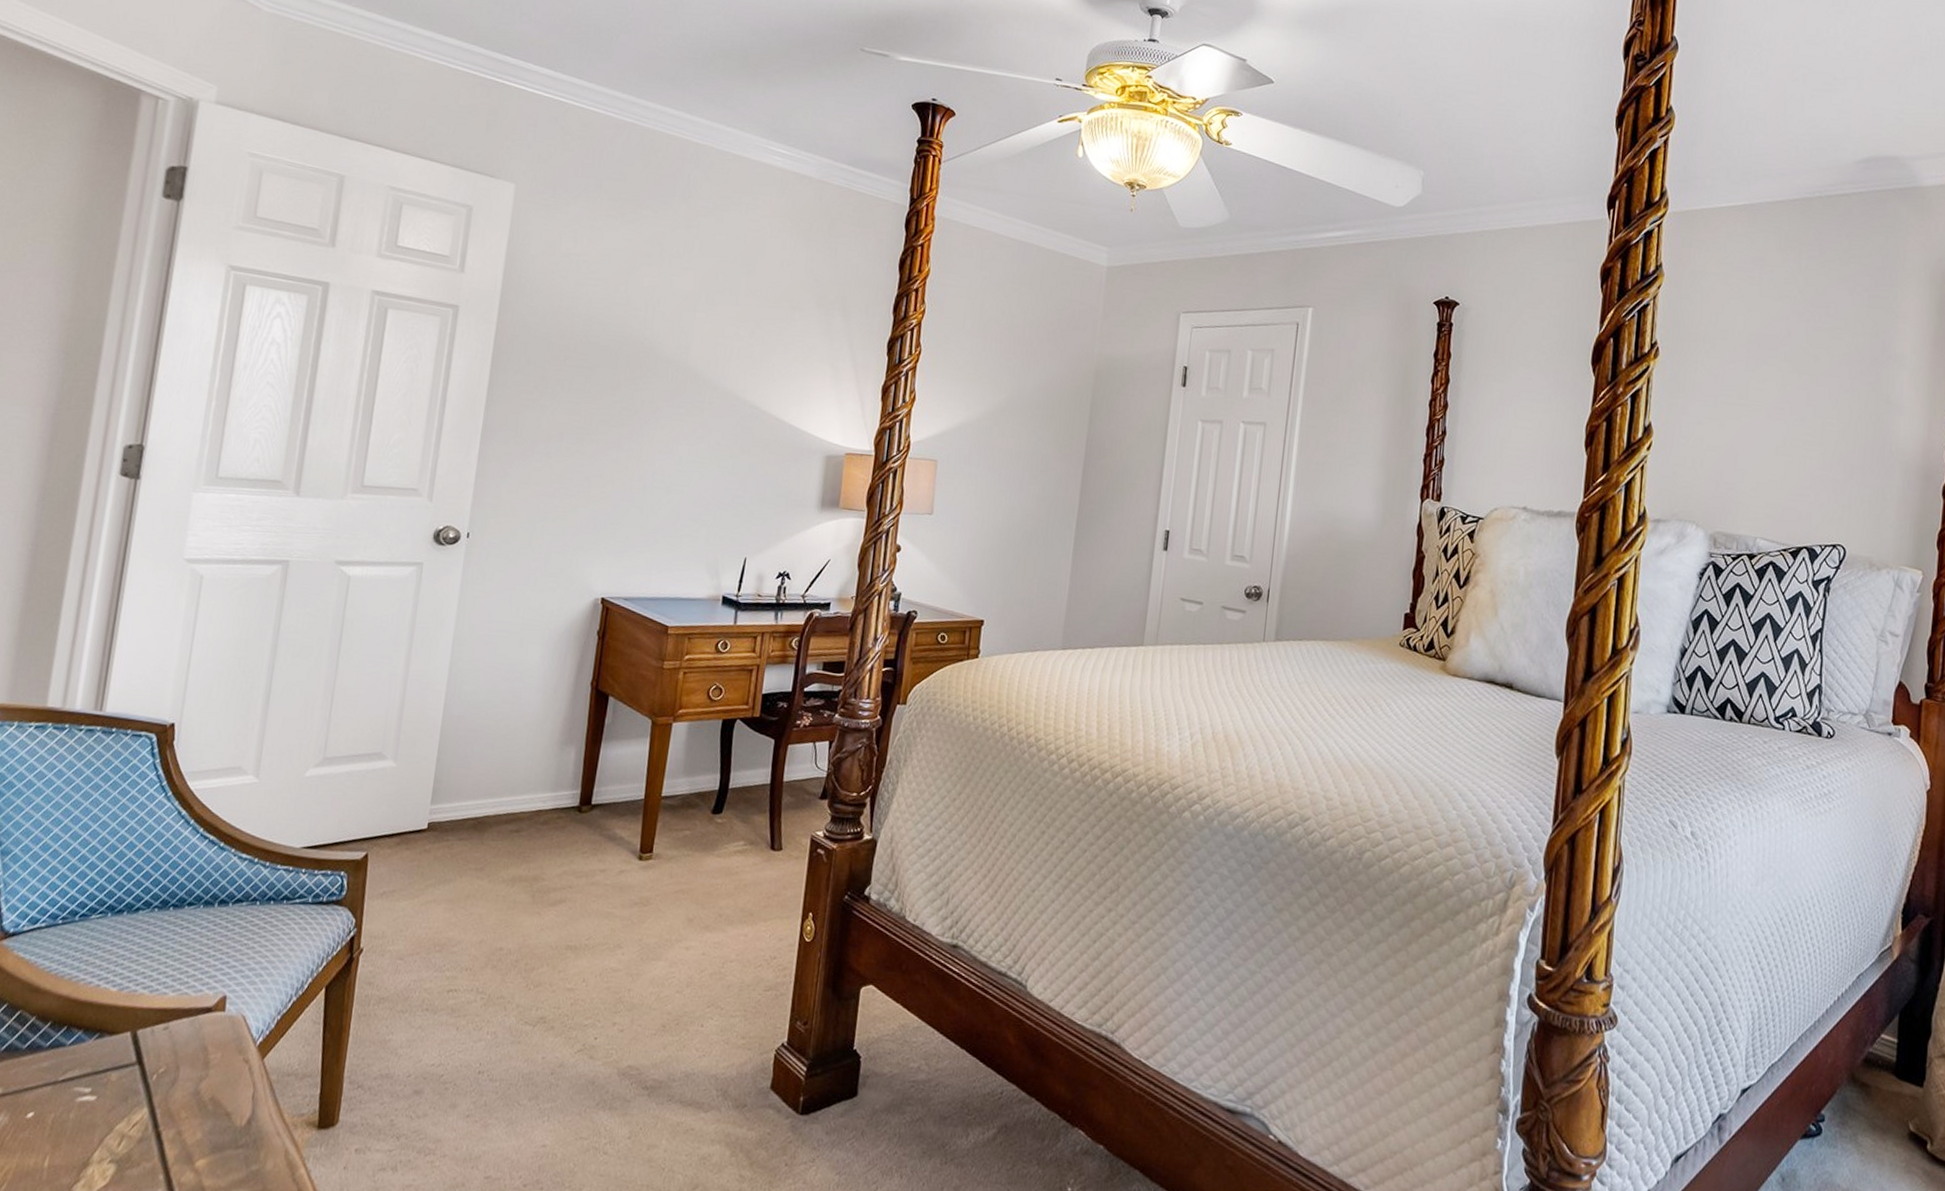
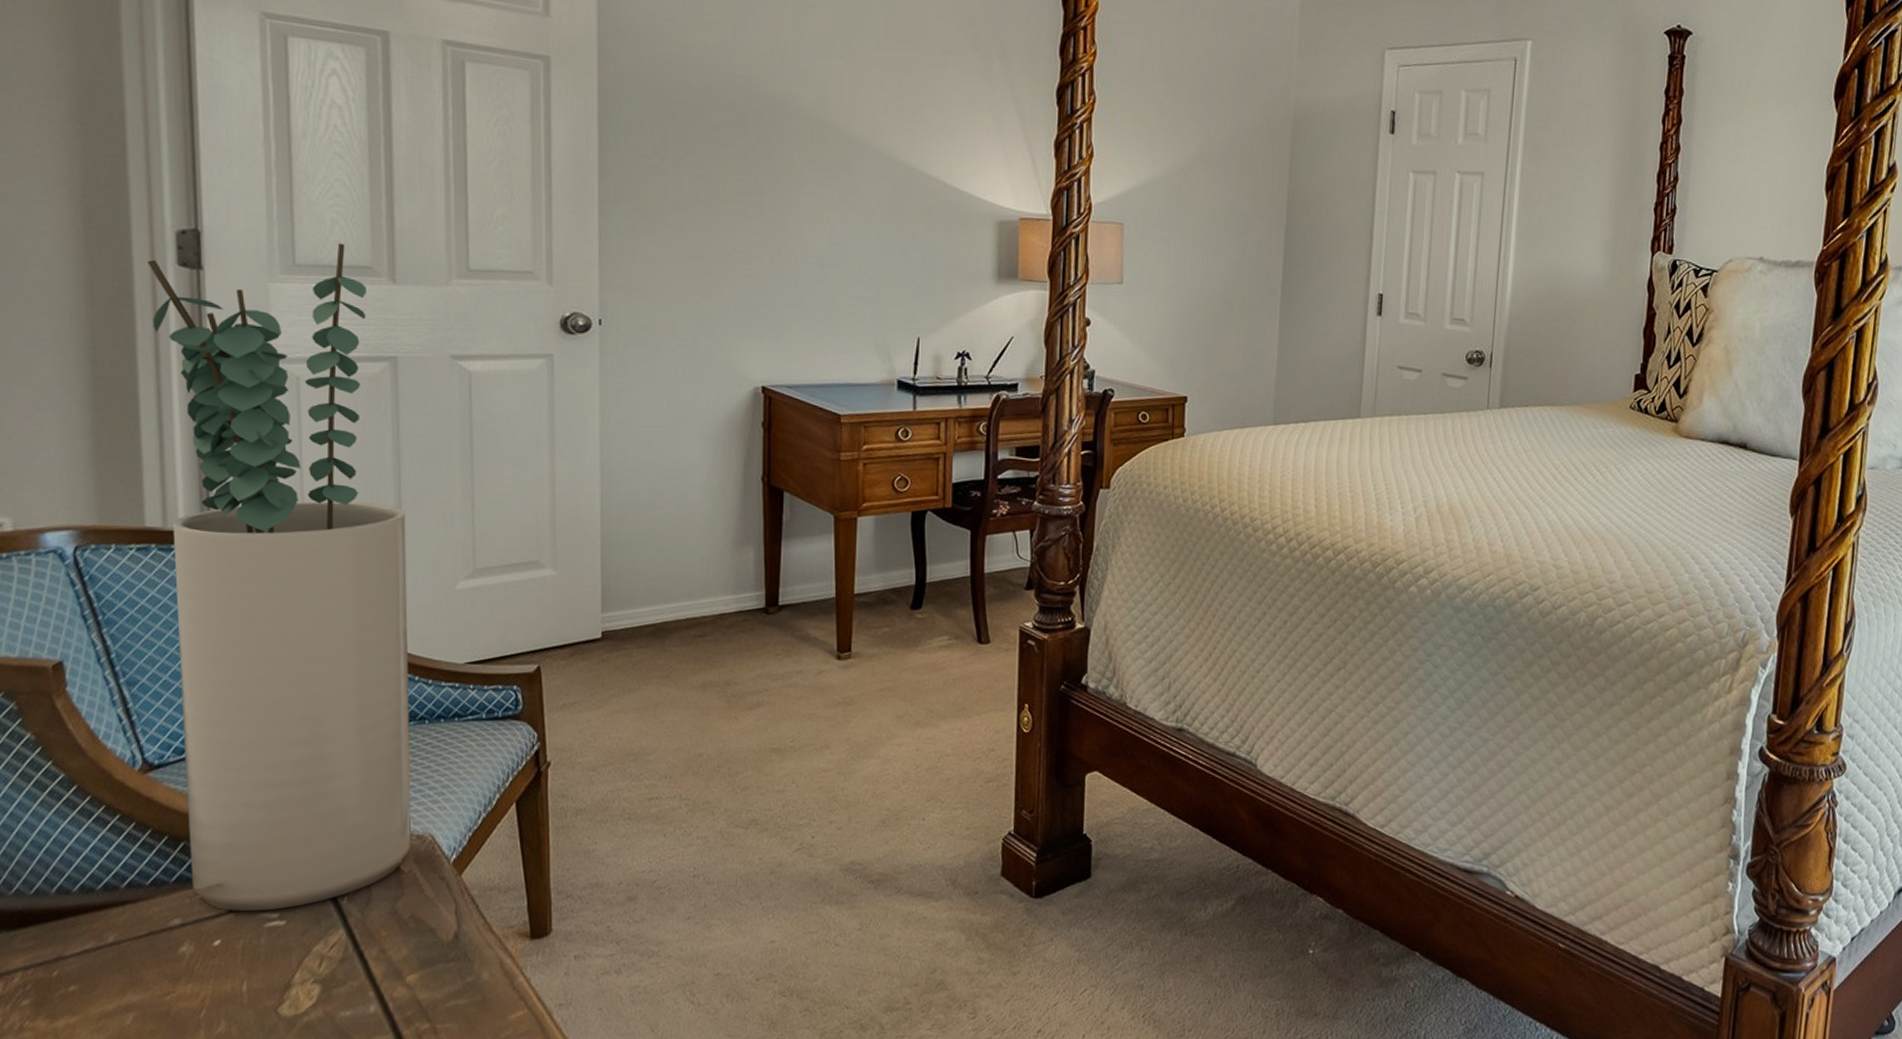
vase: none [19,460,274,1085] -> present [147,243,411,912]

